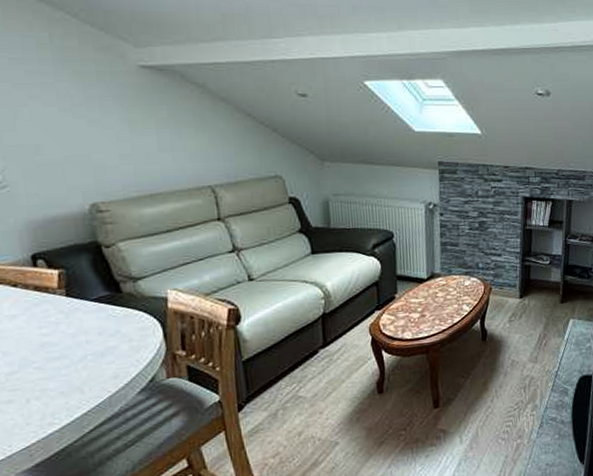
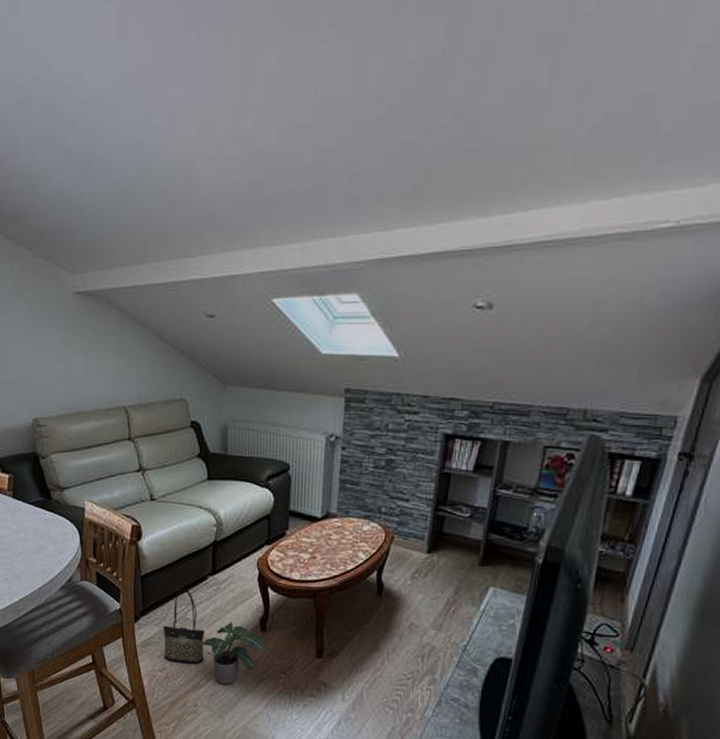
tote bag: none [272,366,322,445] -> present [163,588,205,664]
potted plant: none [316,390,384,456] -> present [200,621,265,685]

